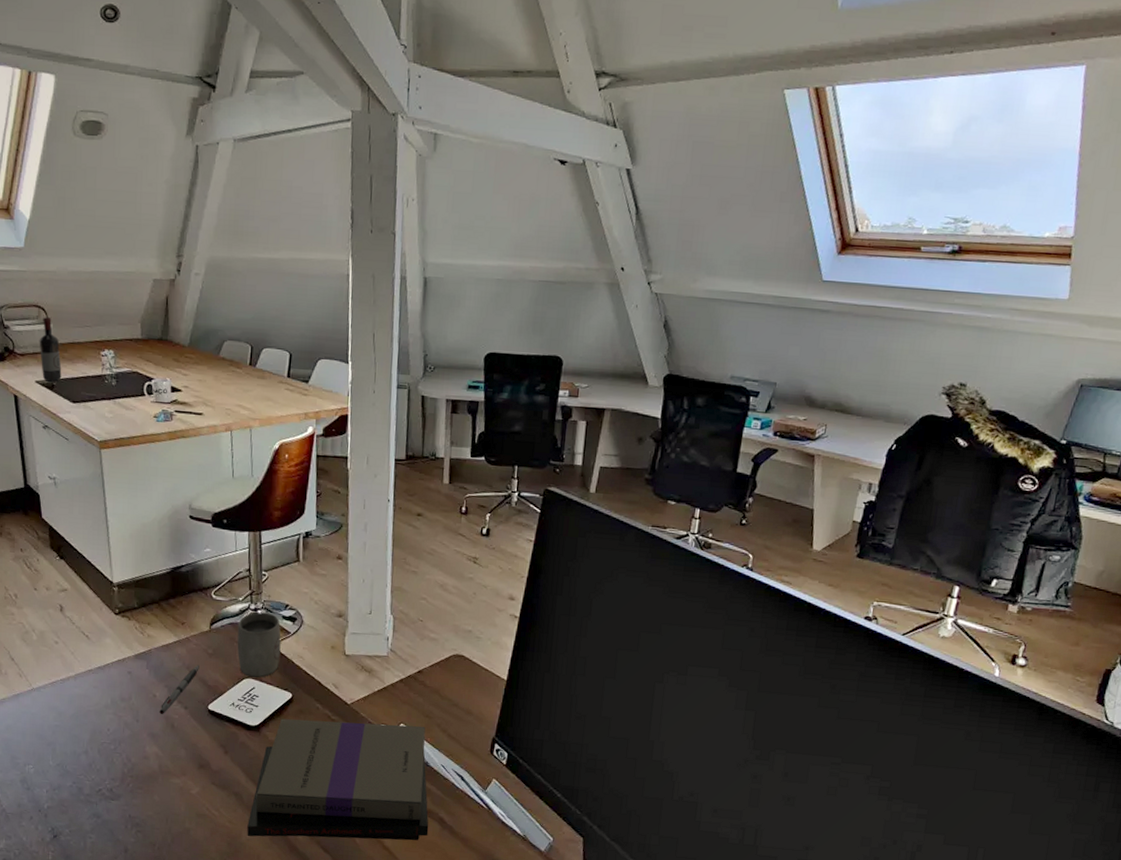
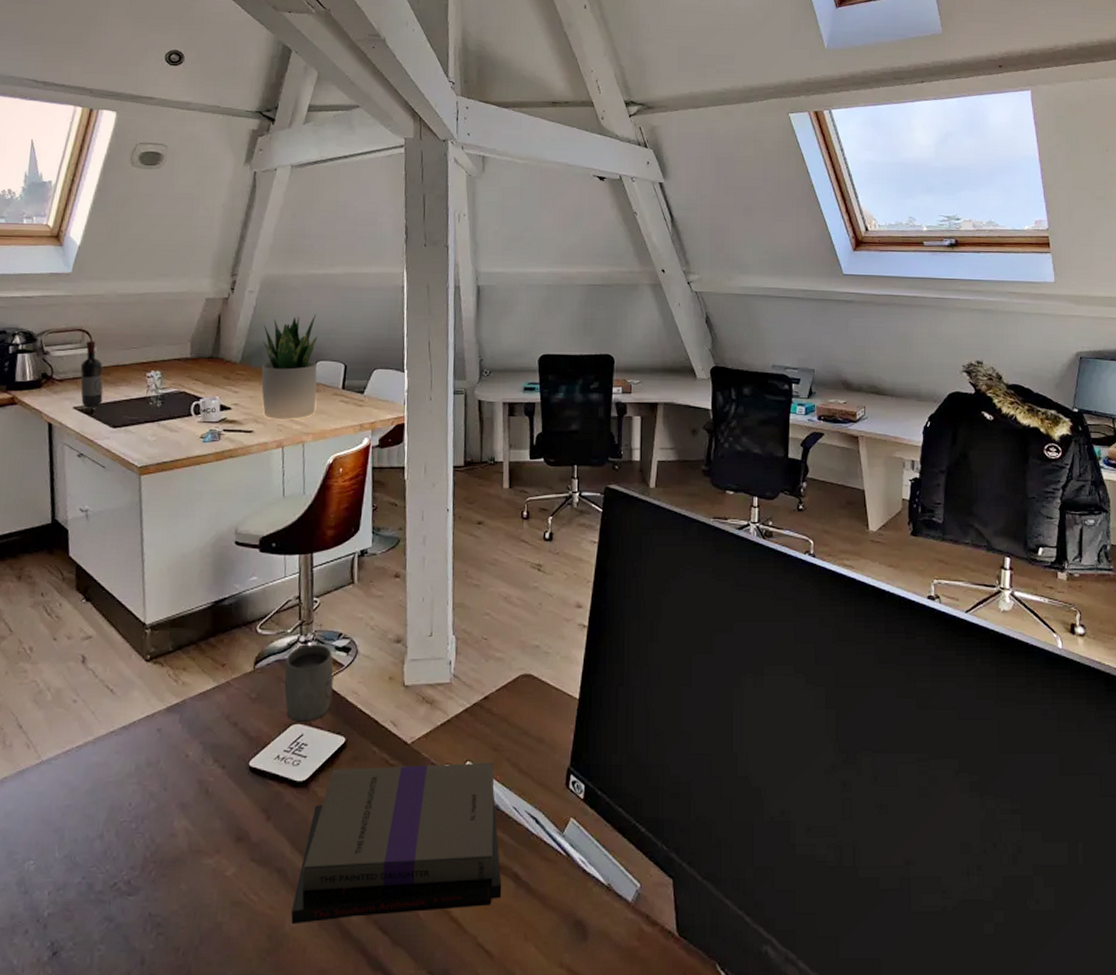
pen: present [159,665,200,715] -> none [191,713,241,779]
planter: none [209,300,264,405] -> present [261,314,318,419]

